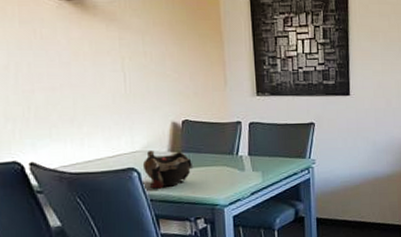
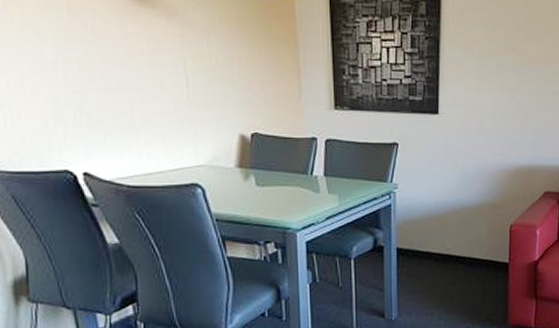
decorative bowl: present [142,151,192,190] -> none [207,166,262,209]

